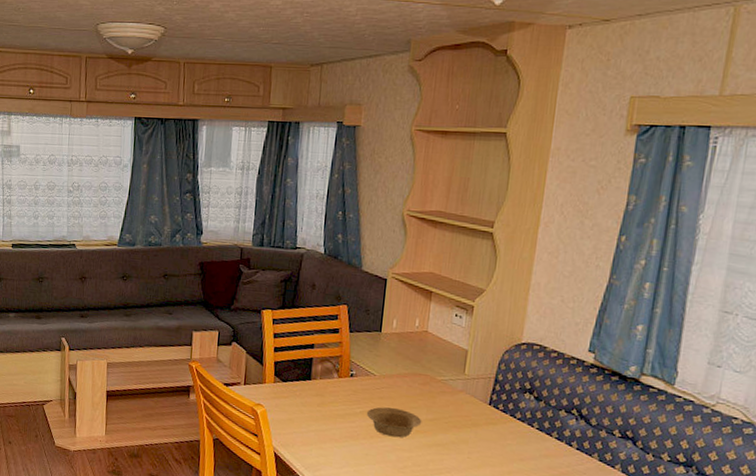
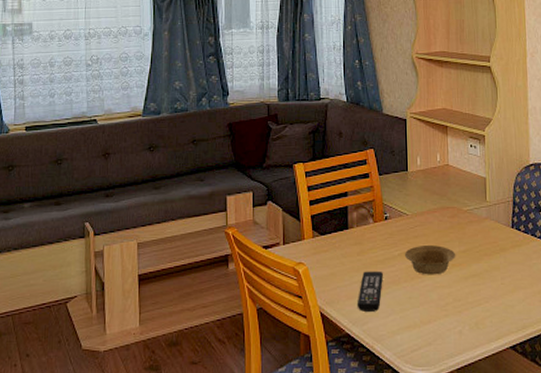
remote control: none [311,422,342,461] -> present [357,271,383,312]

